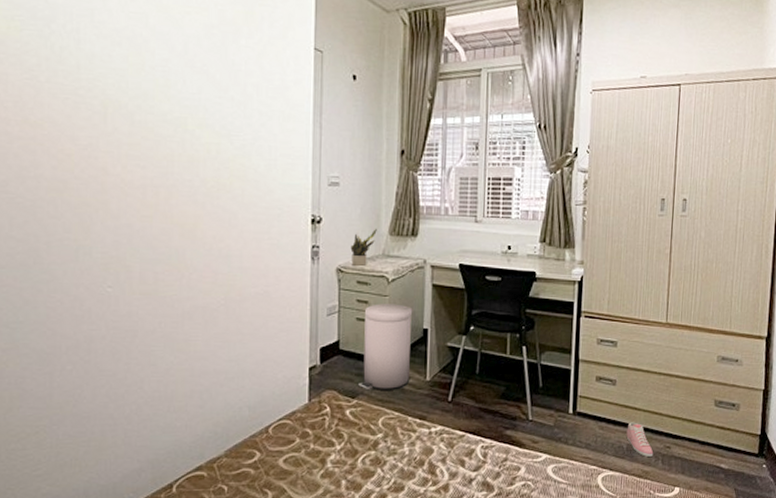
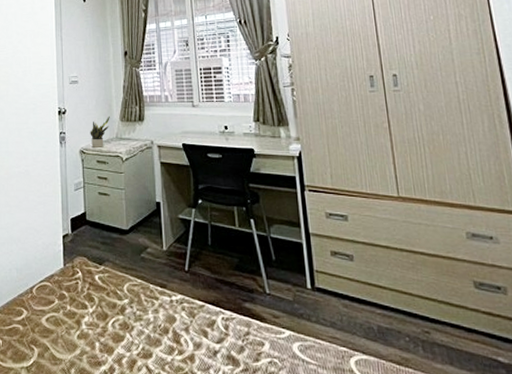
pedal bin: present [357,304,413,391] -> none [103,180,149,258]
sneaker: present [626,422,654,457] -> none [374,301,411,342]

